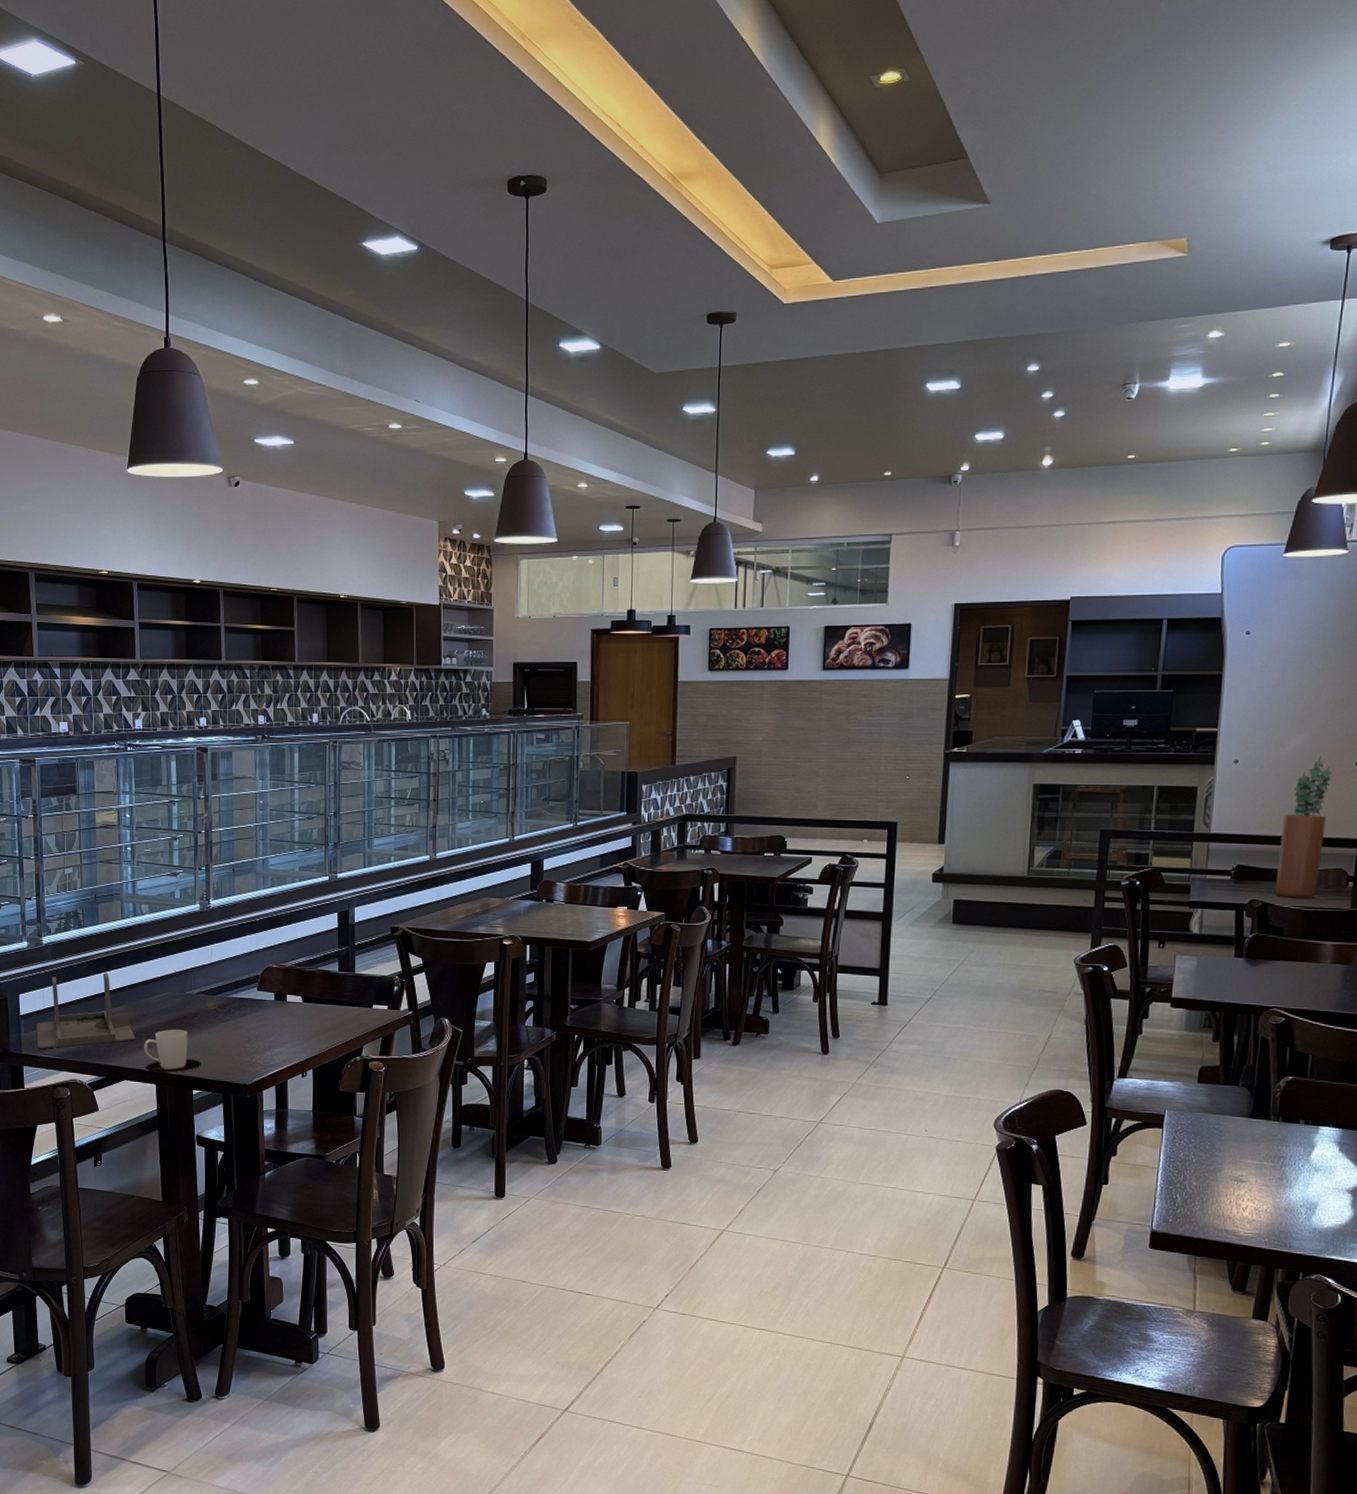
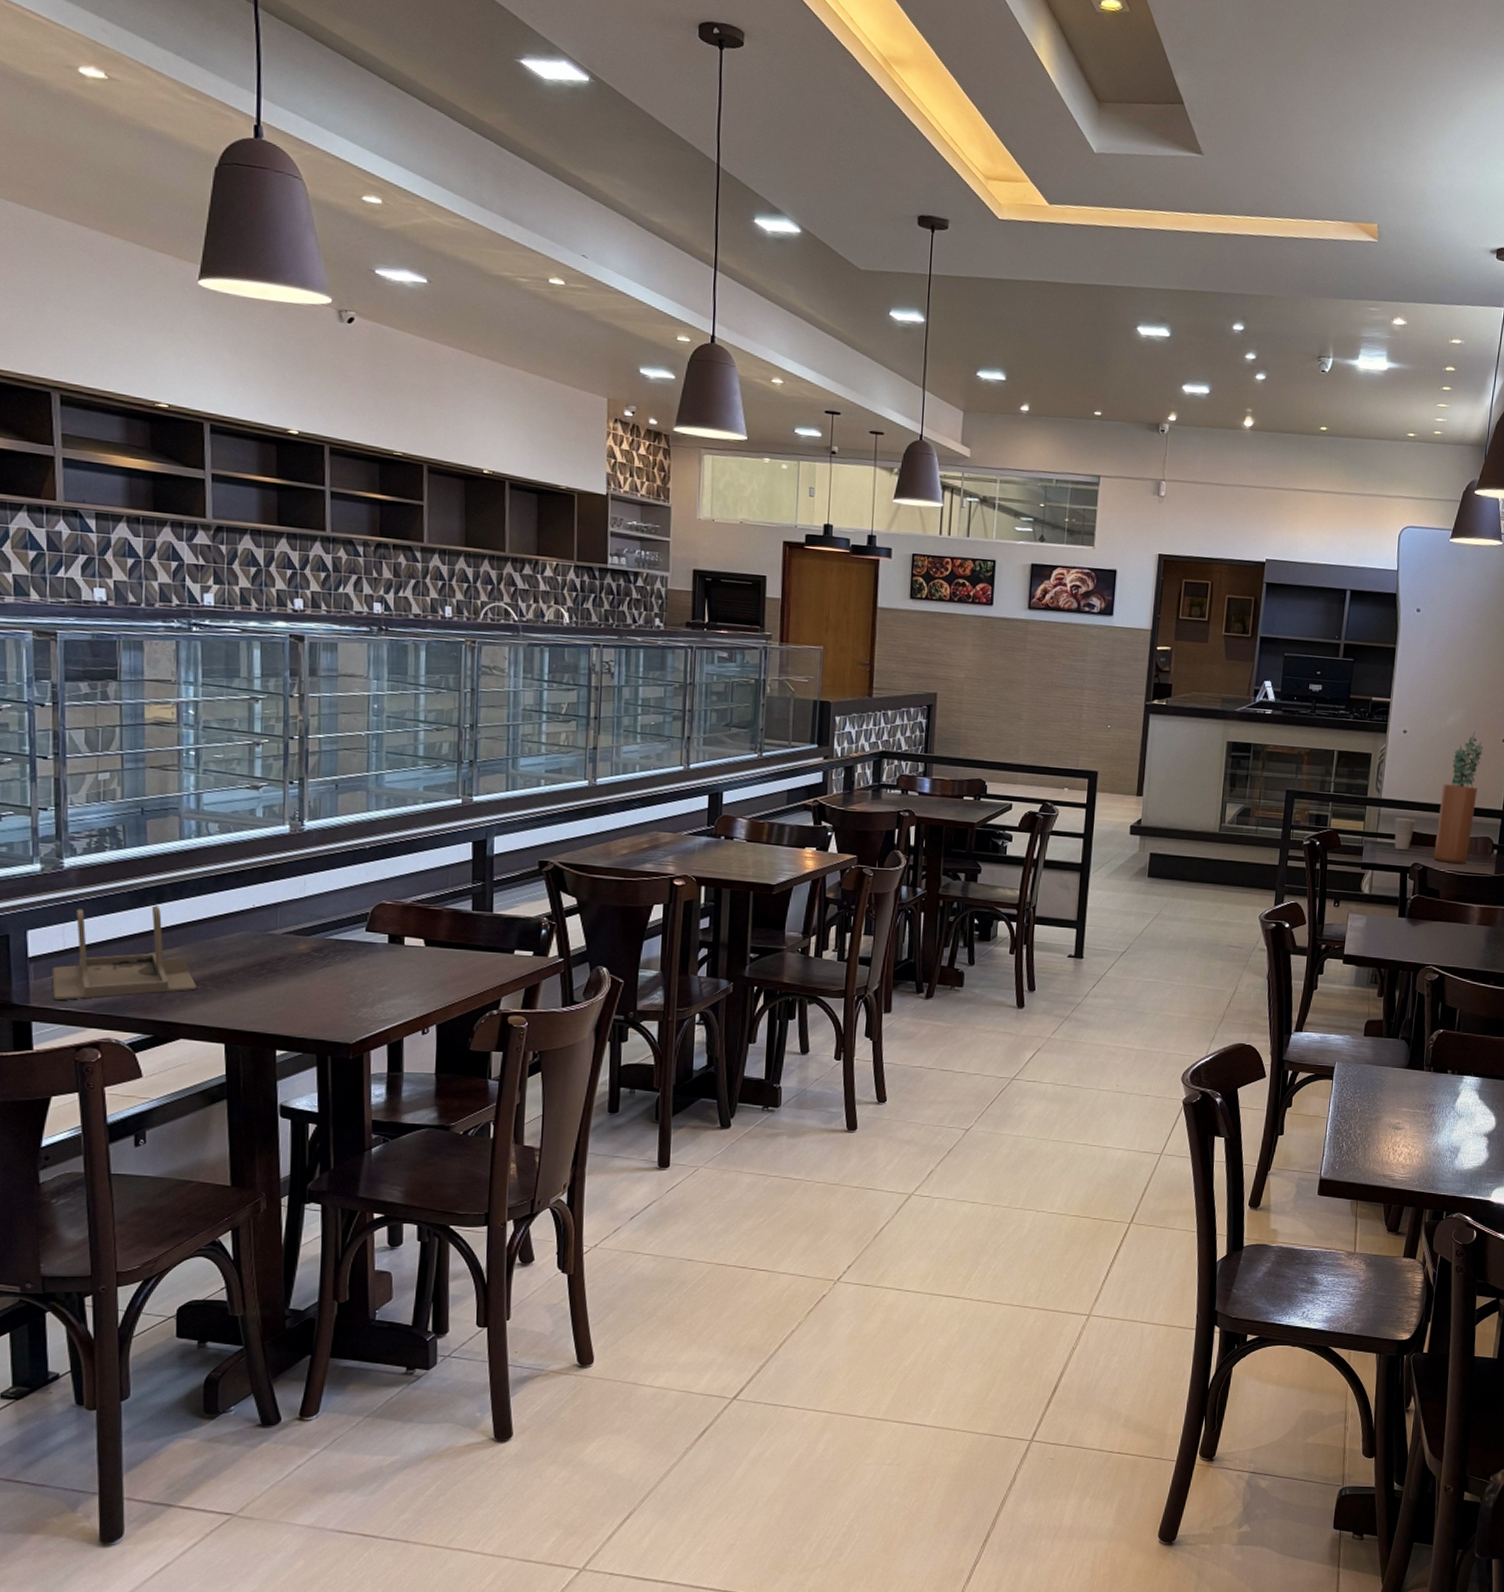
cup: present [144,1029,201,1073] -> none [209,976,288,1030]
cup: none [1226,853,1253,886] -> present [1394,818,1416,850]

